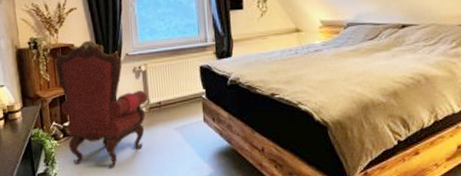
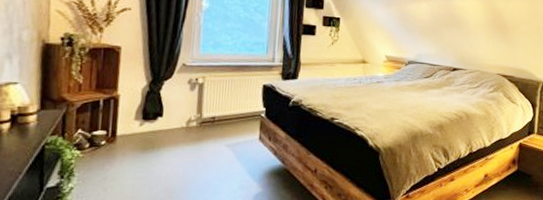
armchair: present [55,40,148,168] -> none [92,44,201,183]

